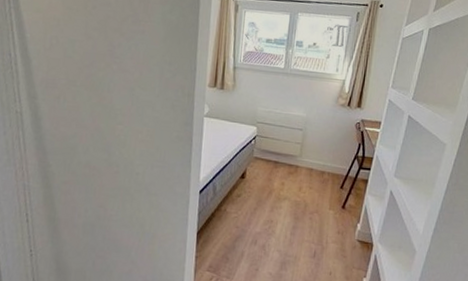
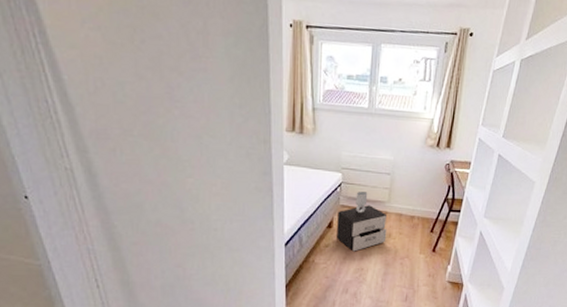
nightstand: none [248,145,298,203] -> present [336,192,387,252]

